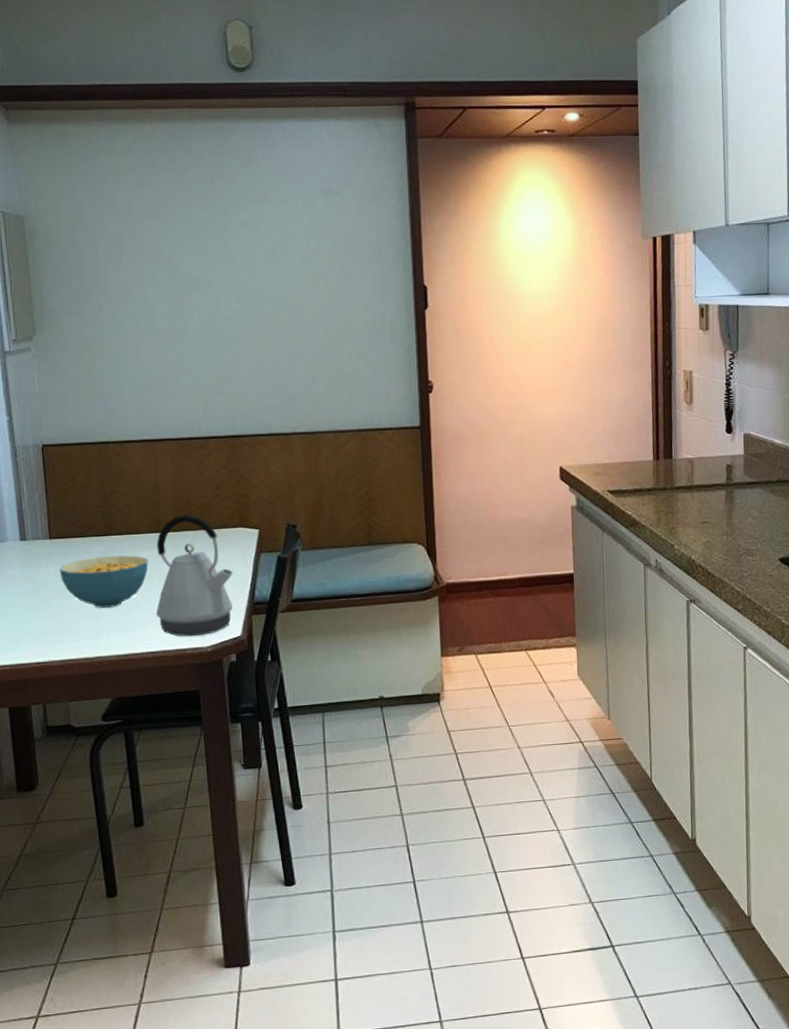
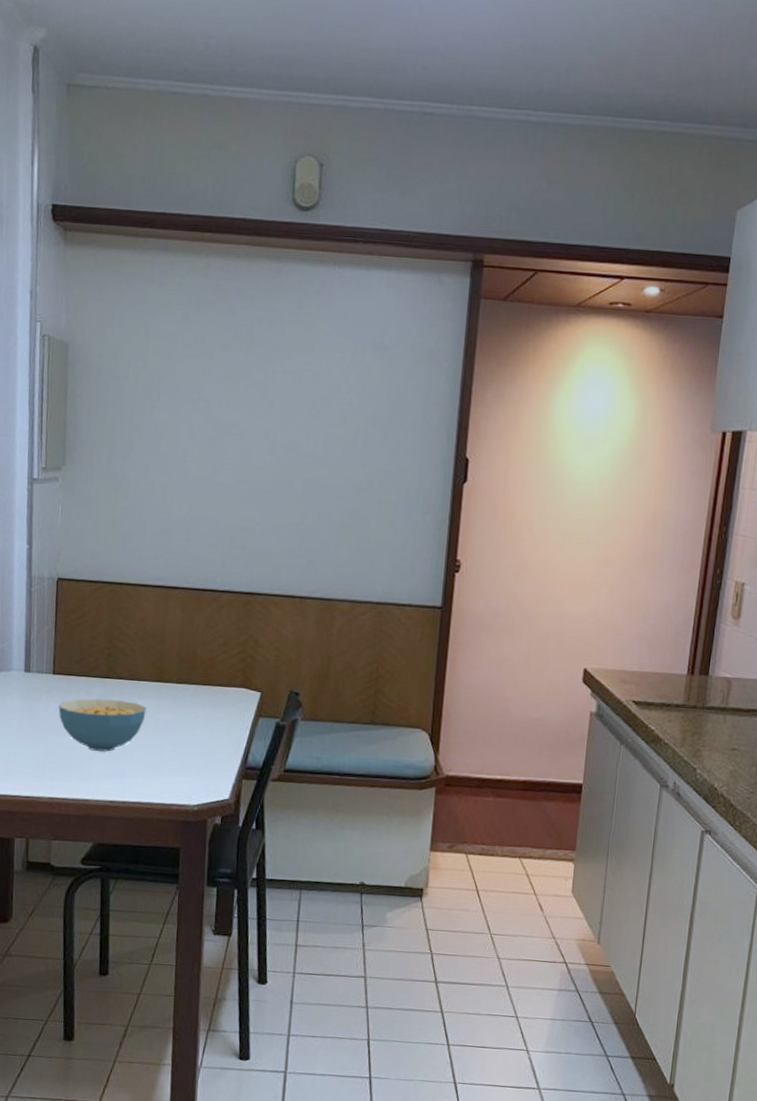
kettle: present [156,515,234,637] -> none [148,667,230,793]

